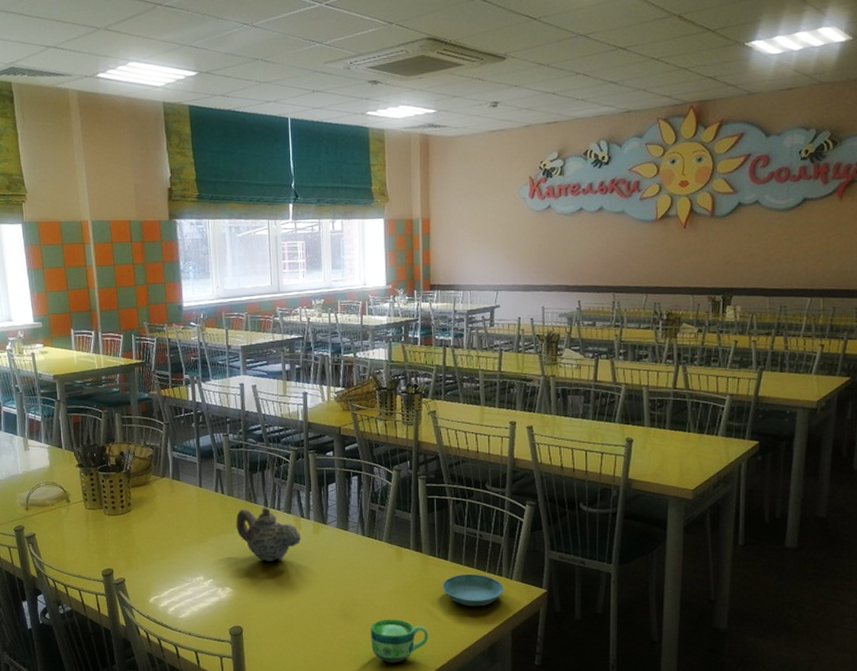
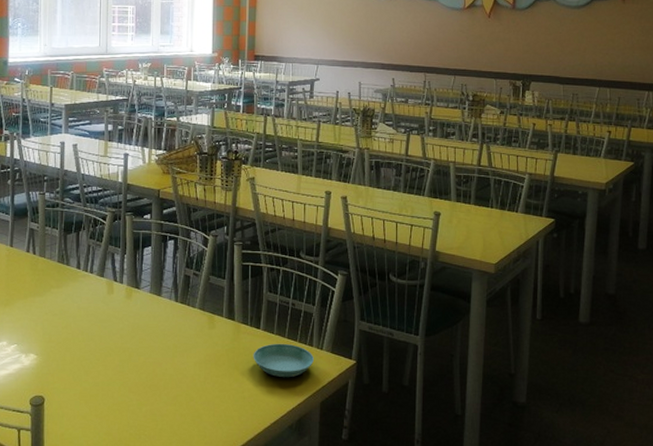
teapot: present [236,506,302,563] -> none [46,269,113,328]
cup: present [370,619,429,663] -> none [177,389,238,437]

